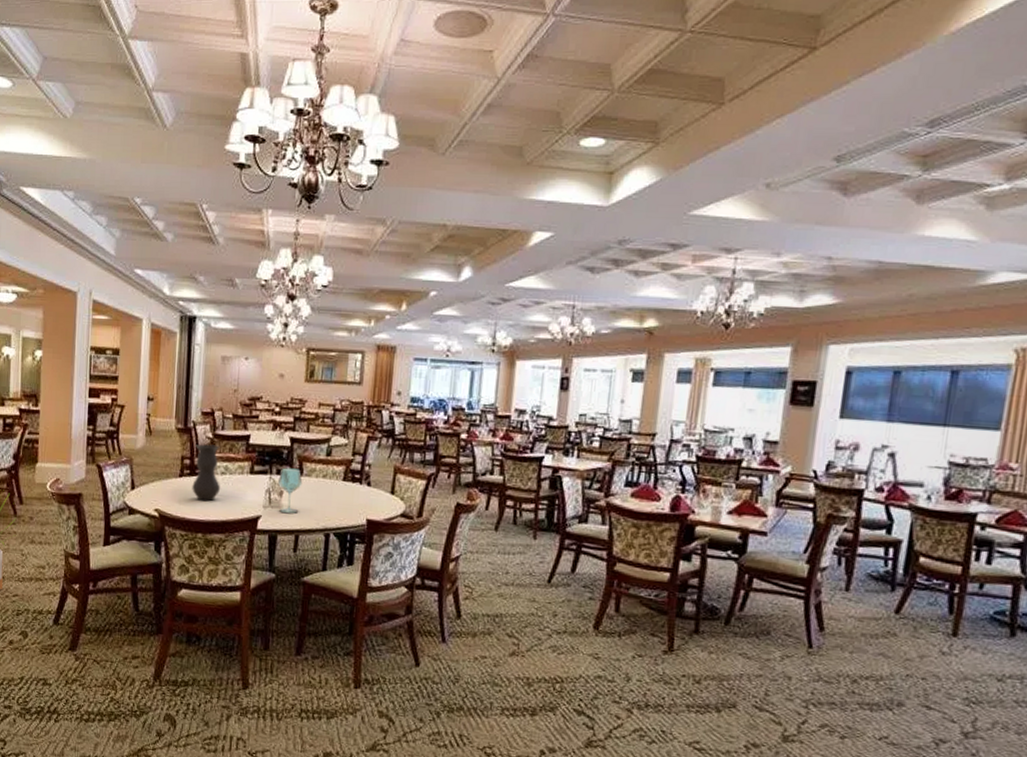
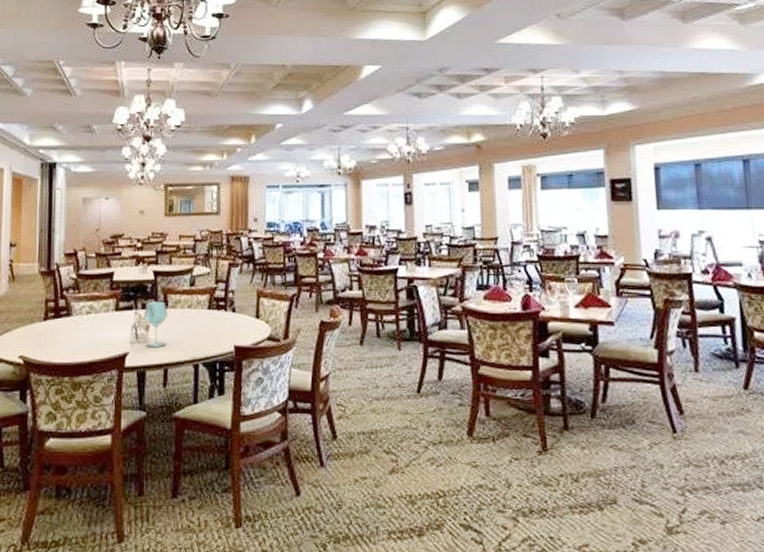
vase: present [192,444,221,502] -> none [57,285,87,343]

